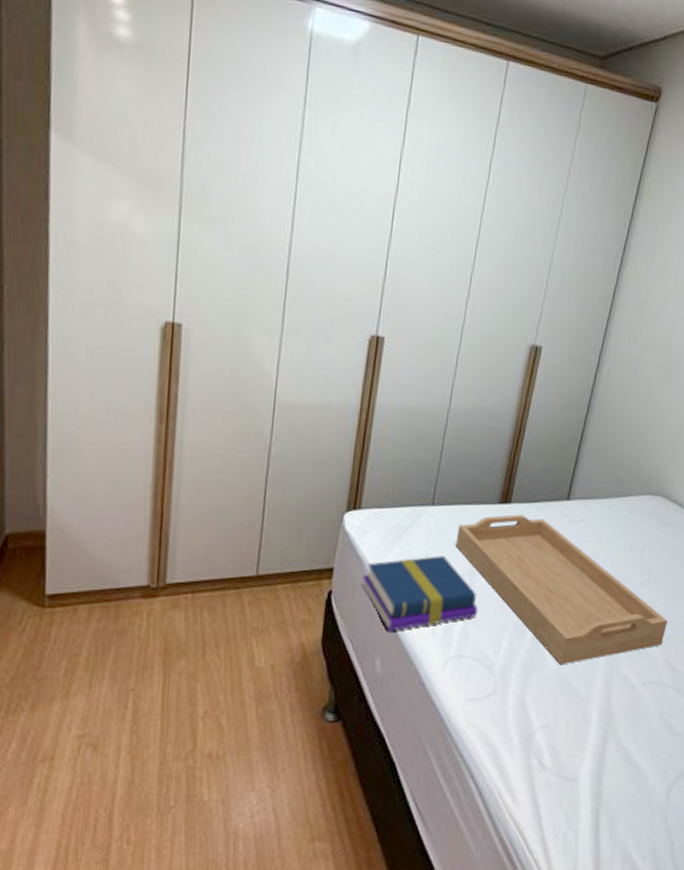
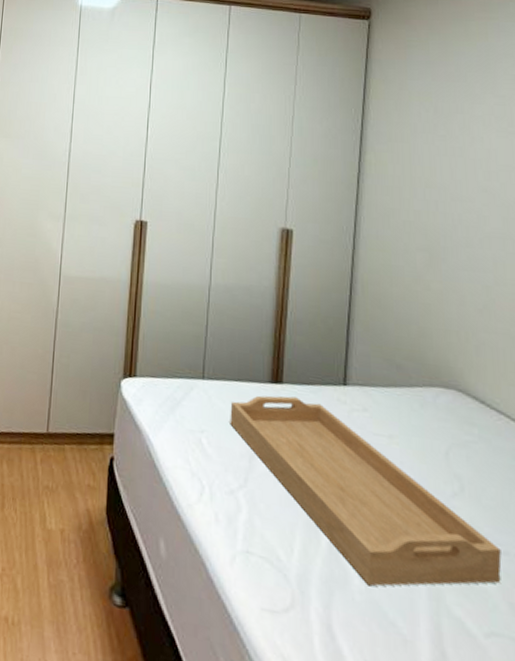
book: present [361,556,479,631] -> none [140,432,263,511]

